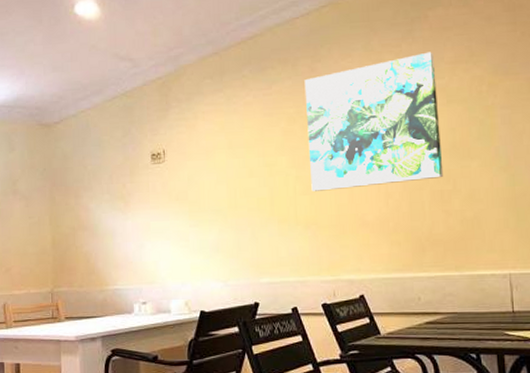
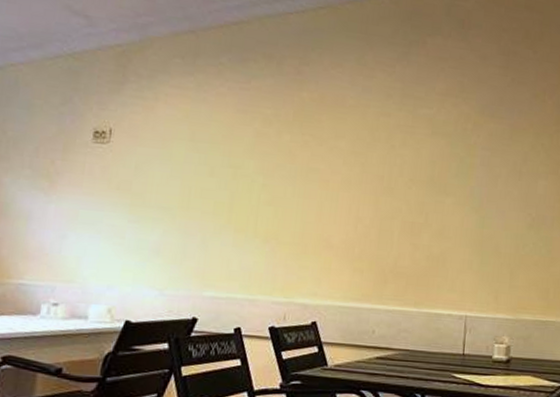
wall art: present [304,52,444,191] -> none [277,78,426,210]

